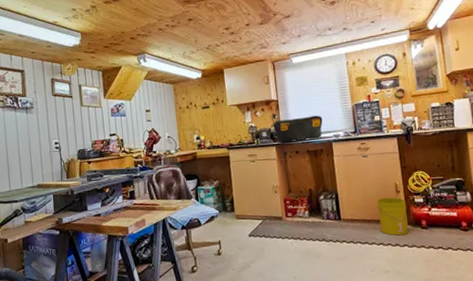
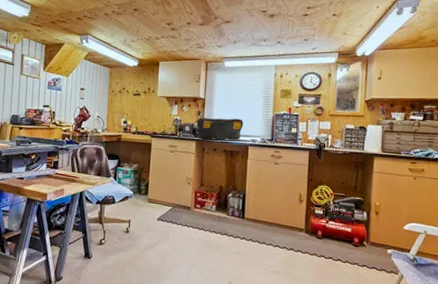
bucket: present [377,197,409,236] -> none [279,204,307,241]

